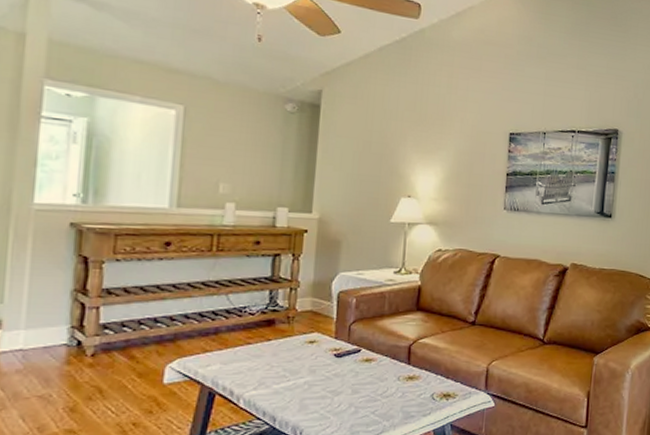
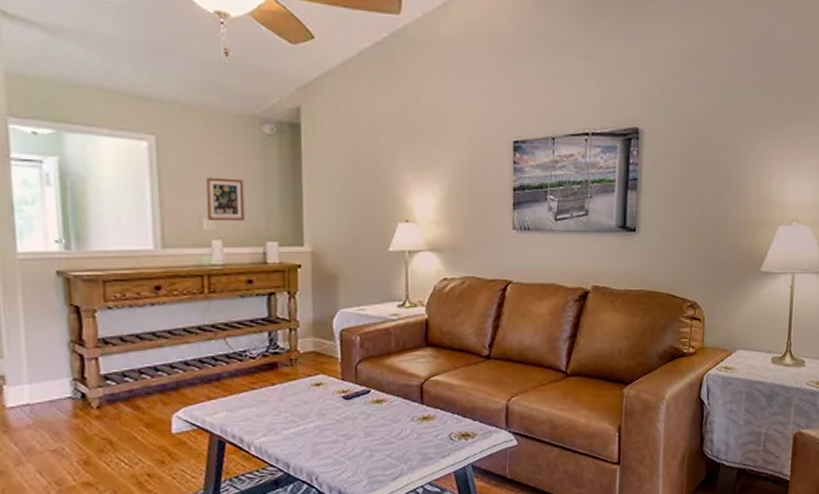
picture frame: none [223,146,263,187] -> present [205,177,245,222]

